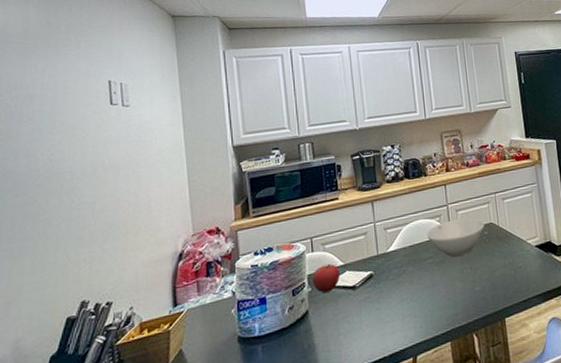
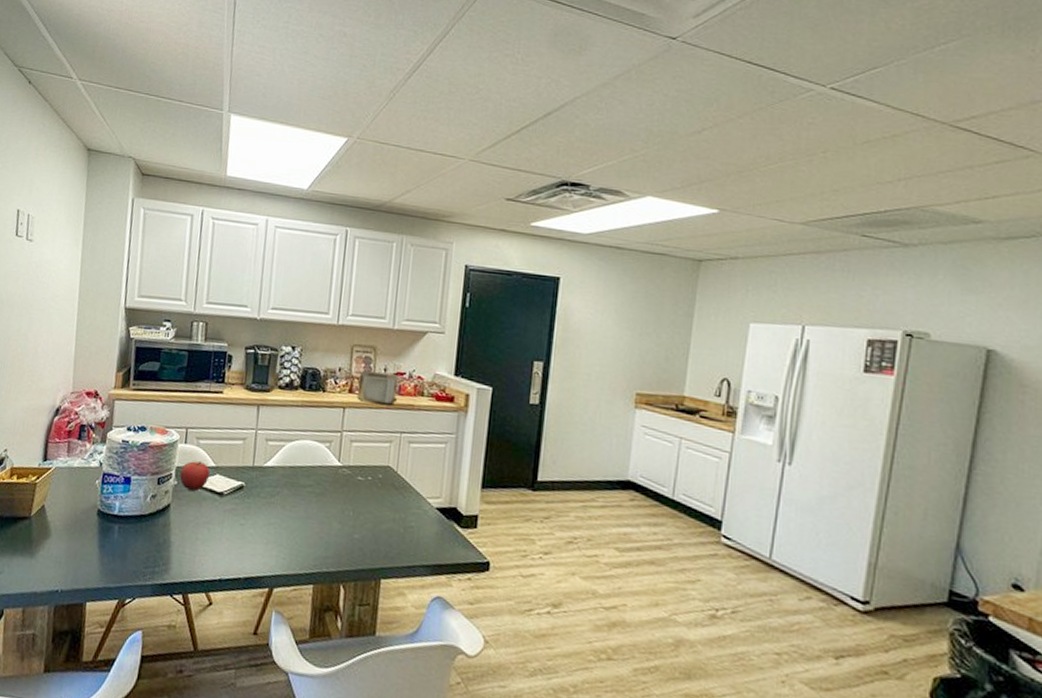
bowl: present [427,217,485,257] -> none [311,449,381,494]
toaster: none [452,148,486,176] -> present [357,371,400,405]

